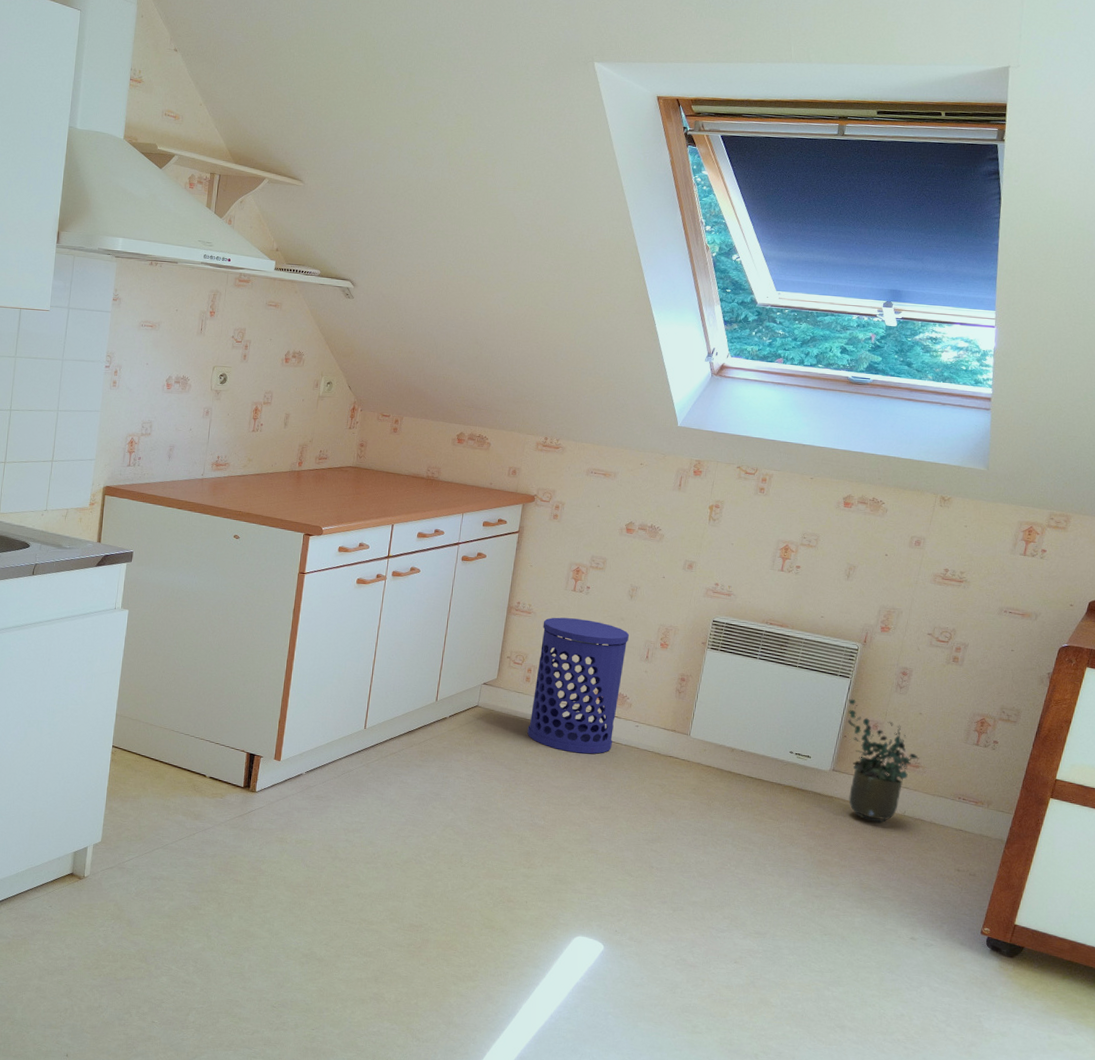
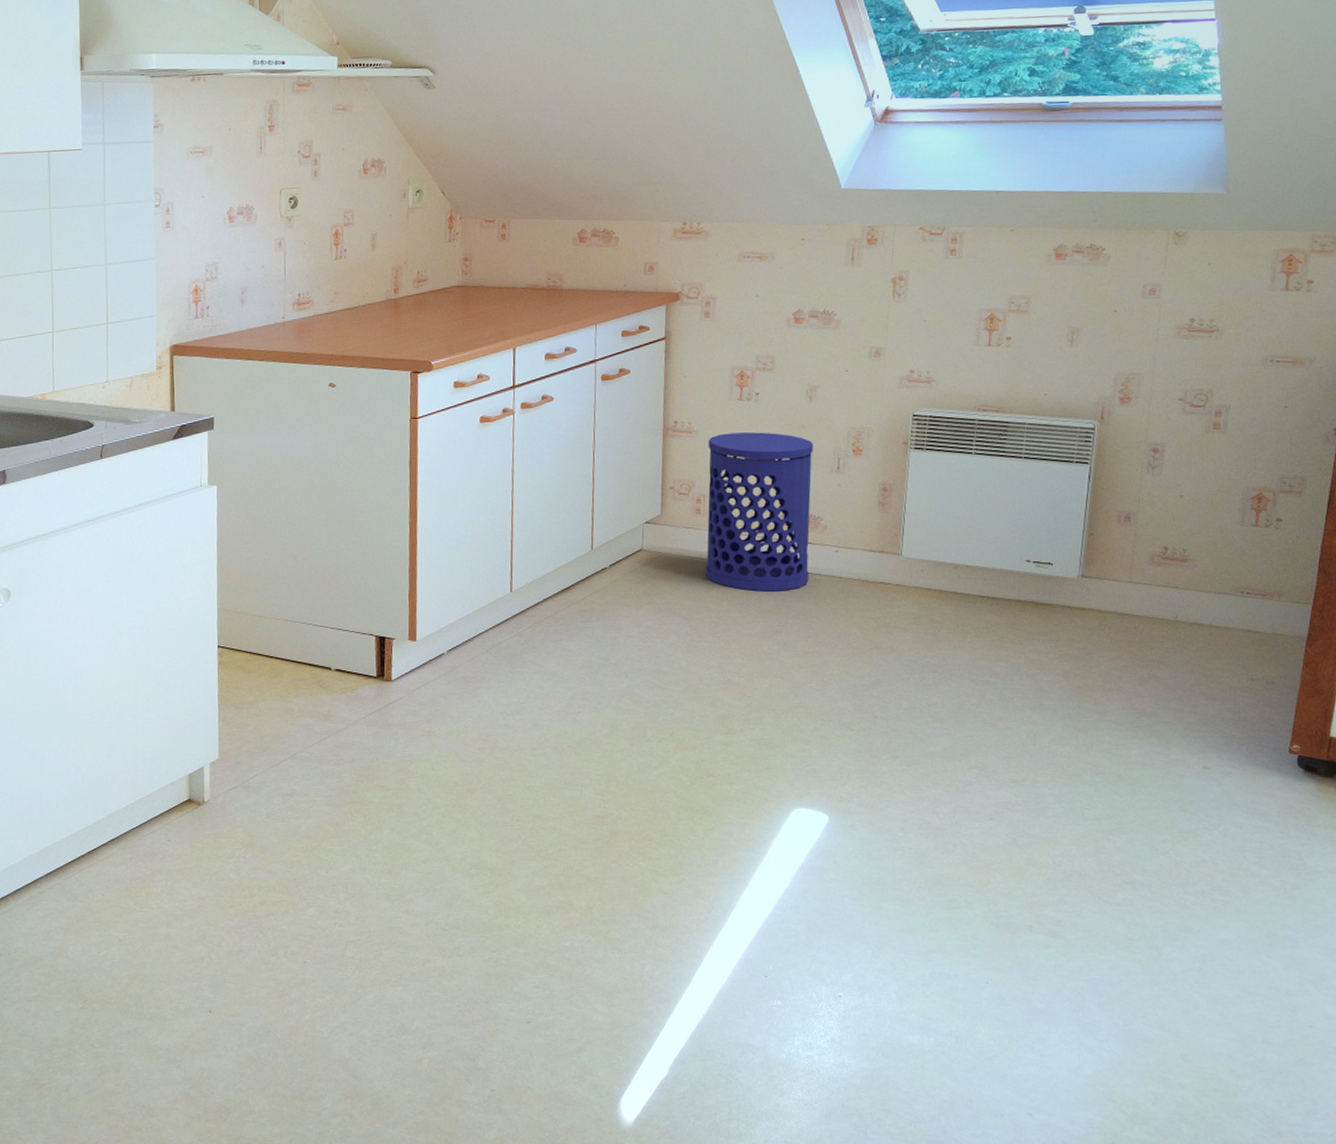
potted plant: present [847,698,918,823] -> none [1091,488,1185,633]

